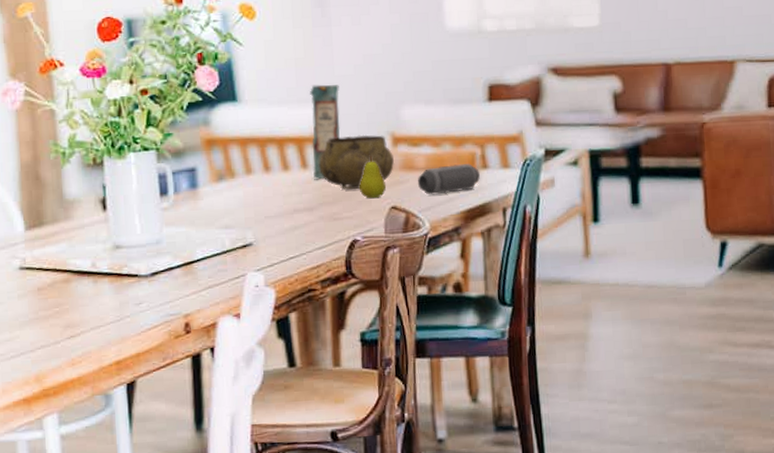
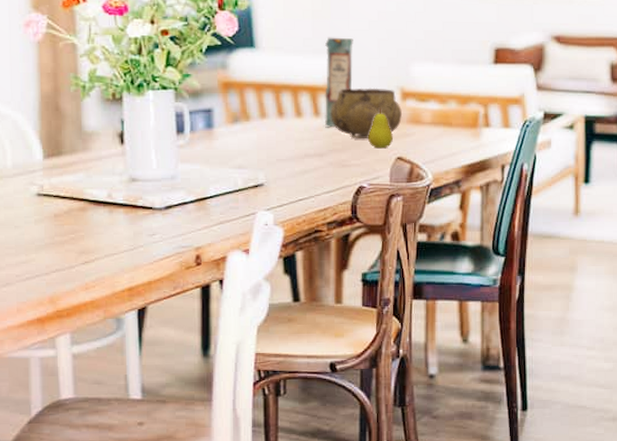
speaker: present [417,164,480,195] -> none [423,121,482,149]

